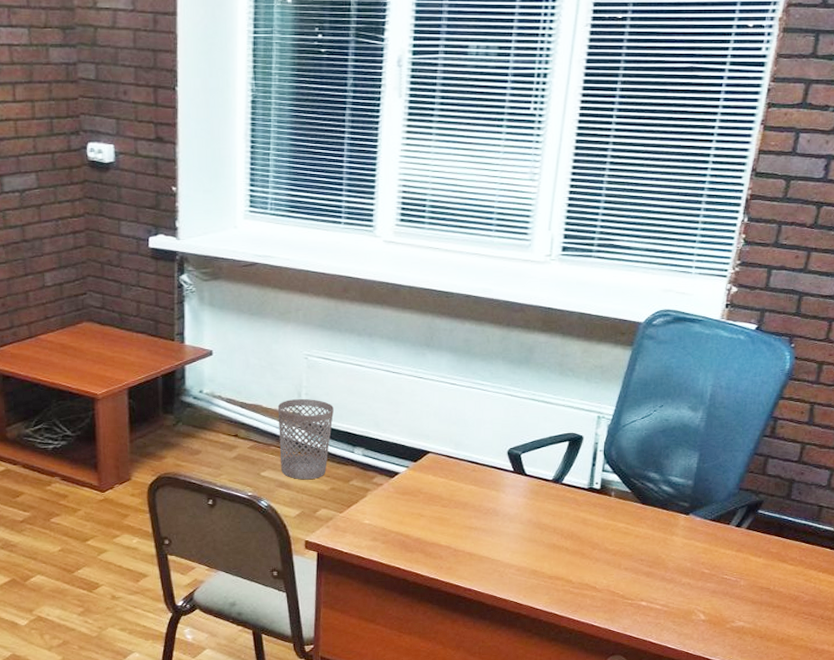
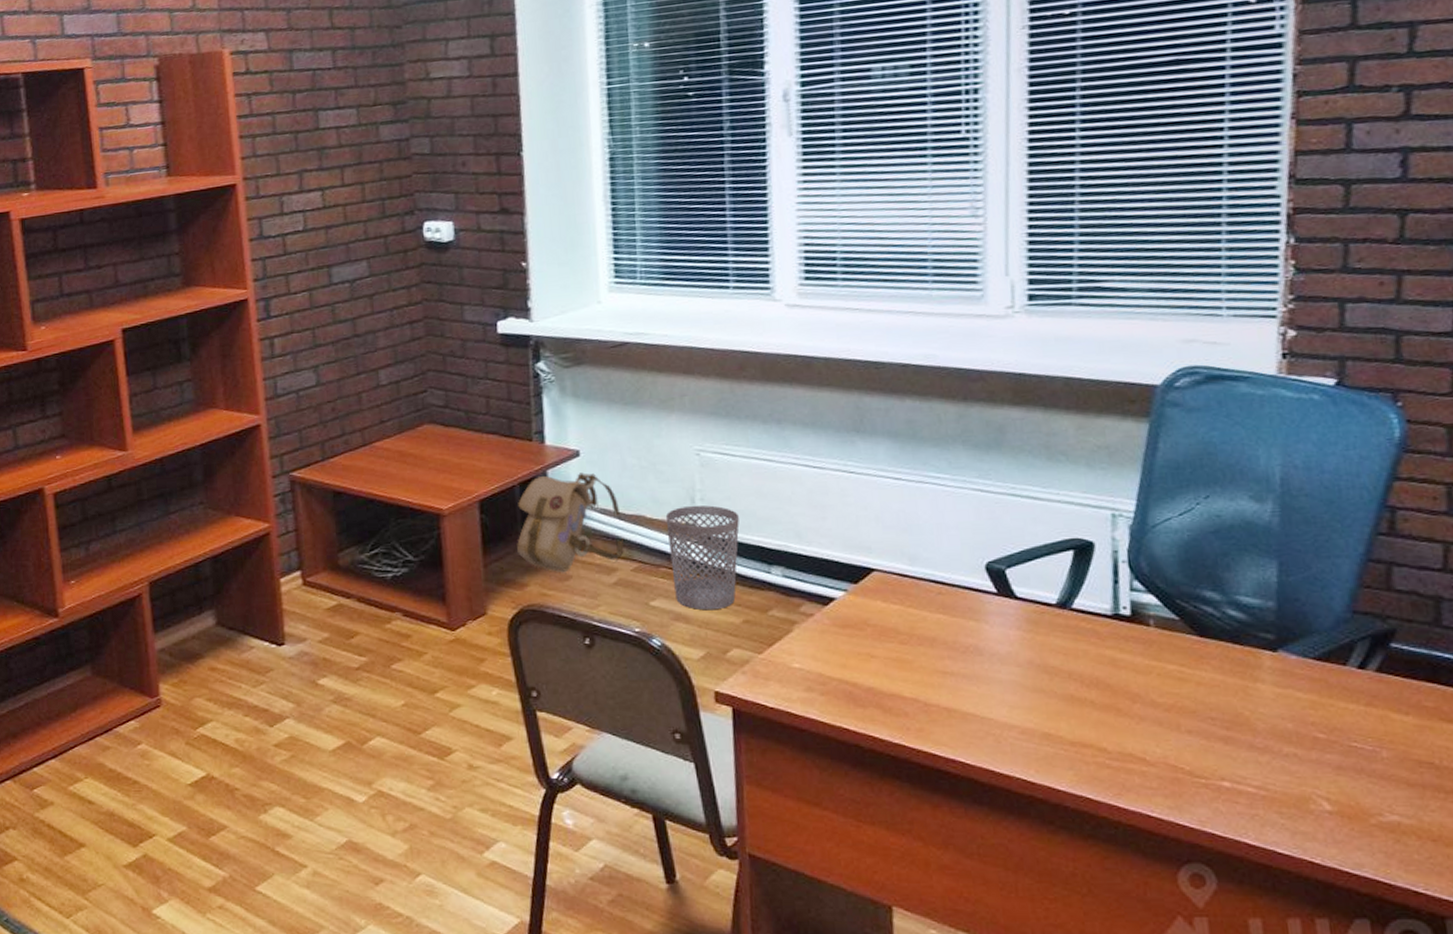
backpack: none [158,369,243,448] -> present [517,473,624,572]

